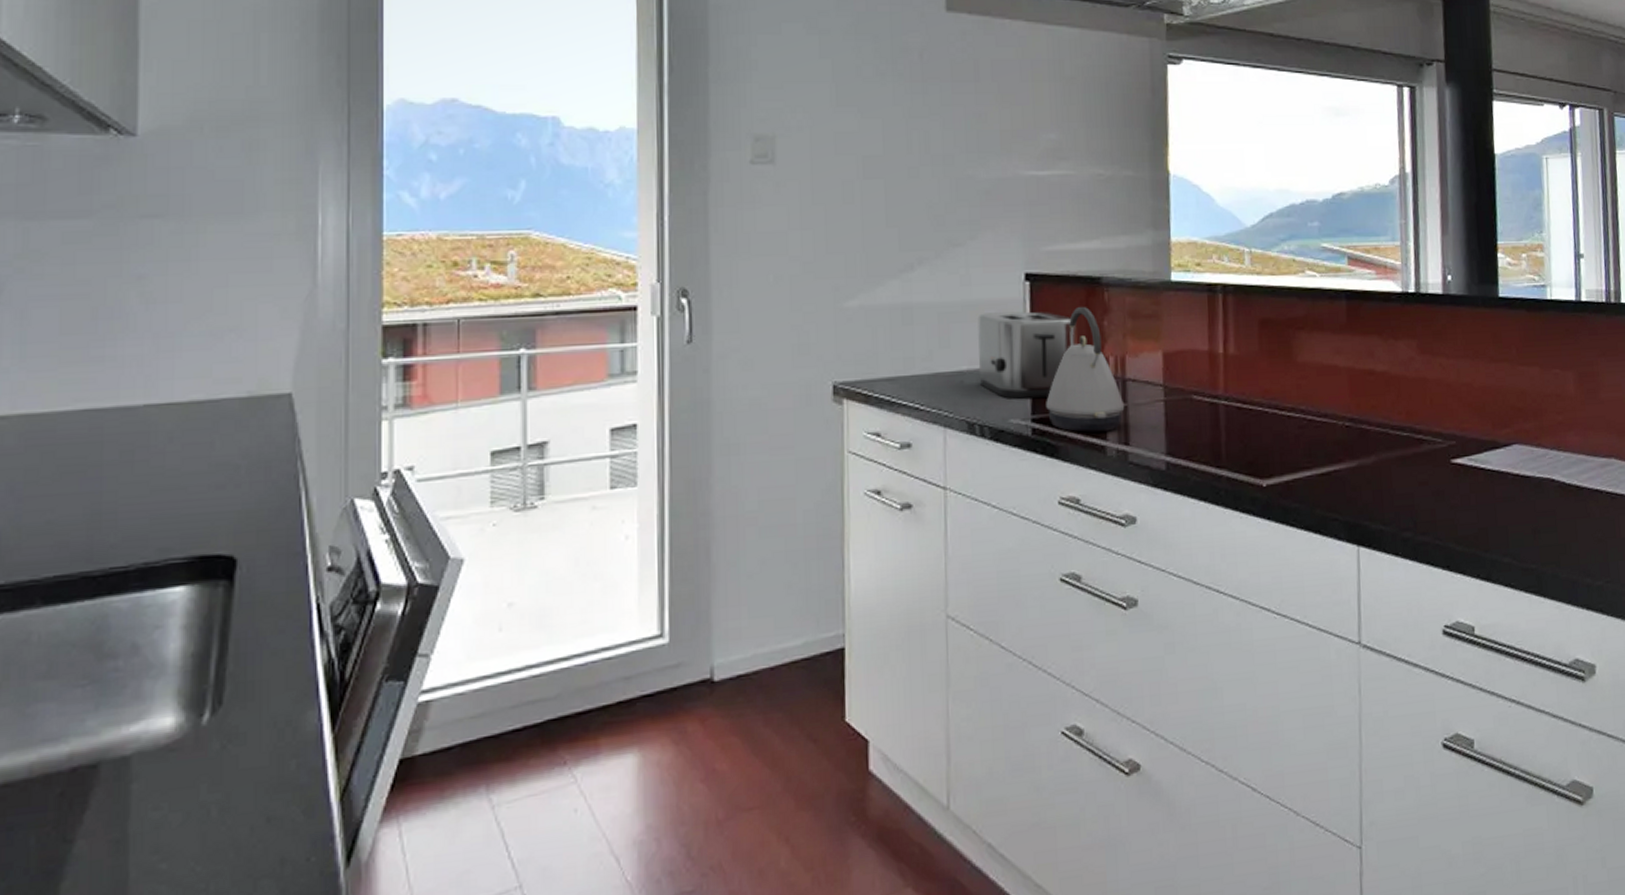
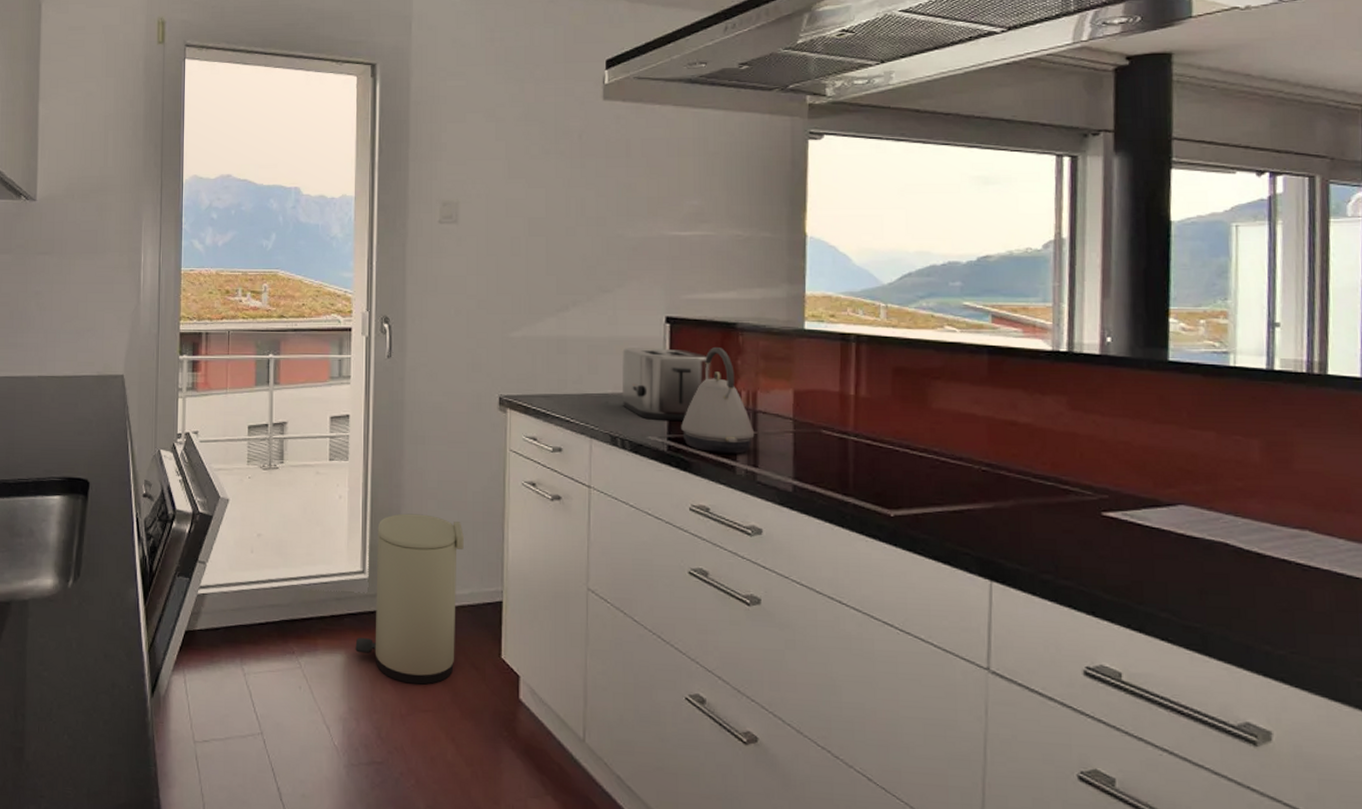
pedal bin: none [652,547,794,777] -> present [355,513,464,685]

